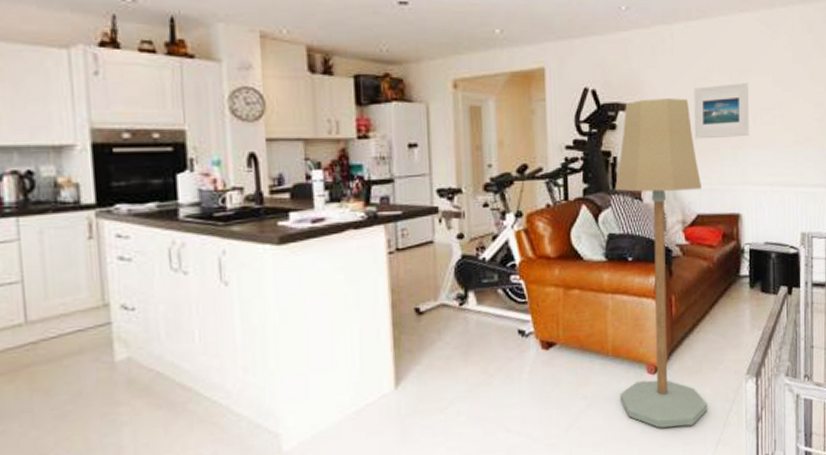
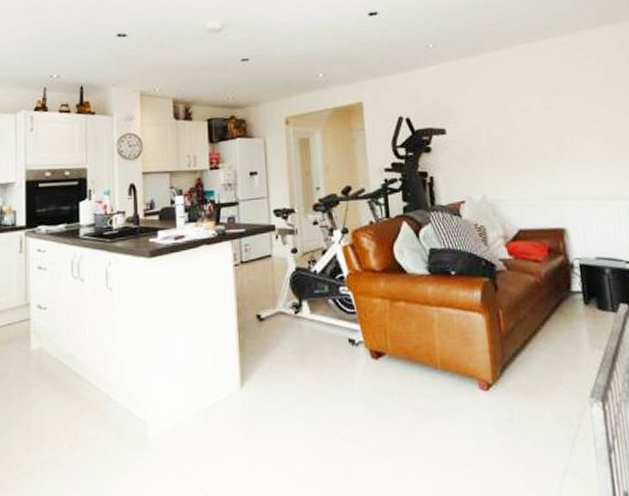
floor lamp: present [615,98,707,428] -> none [433,120,549,450]
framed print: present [694,82,749,140] -> none [505,101,567,158]

